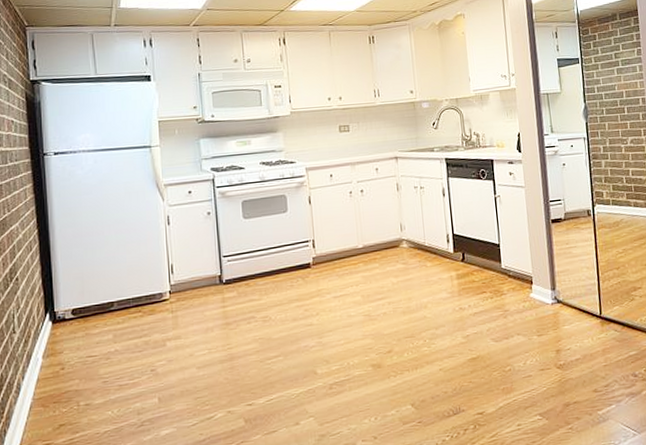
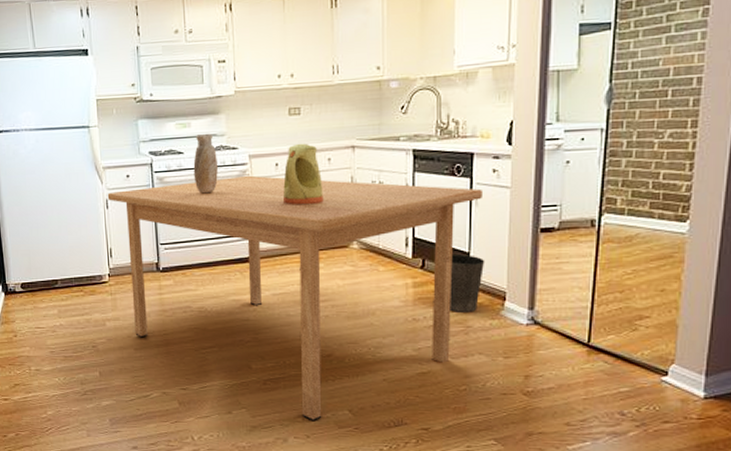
table: none [168,186,504,421] -> present [107,175,482,422]
vase: none [254,150,278,206] -> present [193,134,218,194]
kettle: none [338,156,374,211] -> present [283,143,324,205]
waste basket: none [485,245,513,299] -> present [450,253,485,312]

